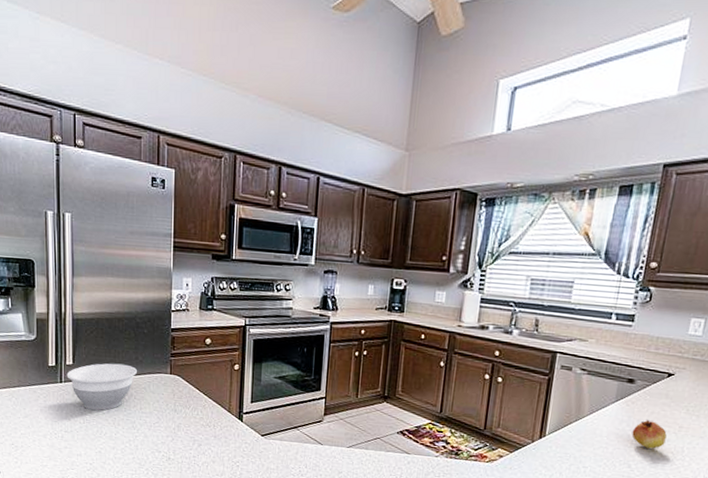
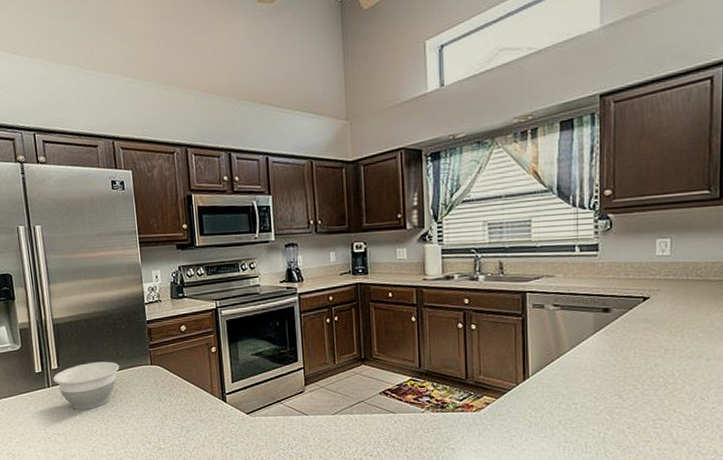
fruit: present [631,419,667,449] -> none [617,346,653,376]

